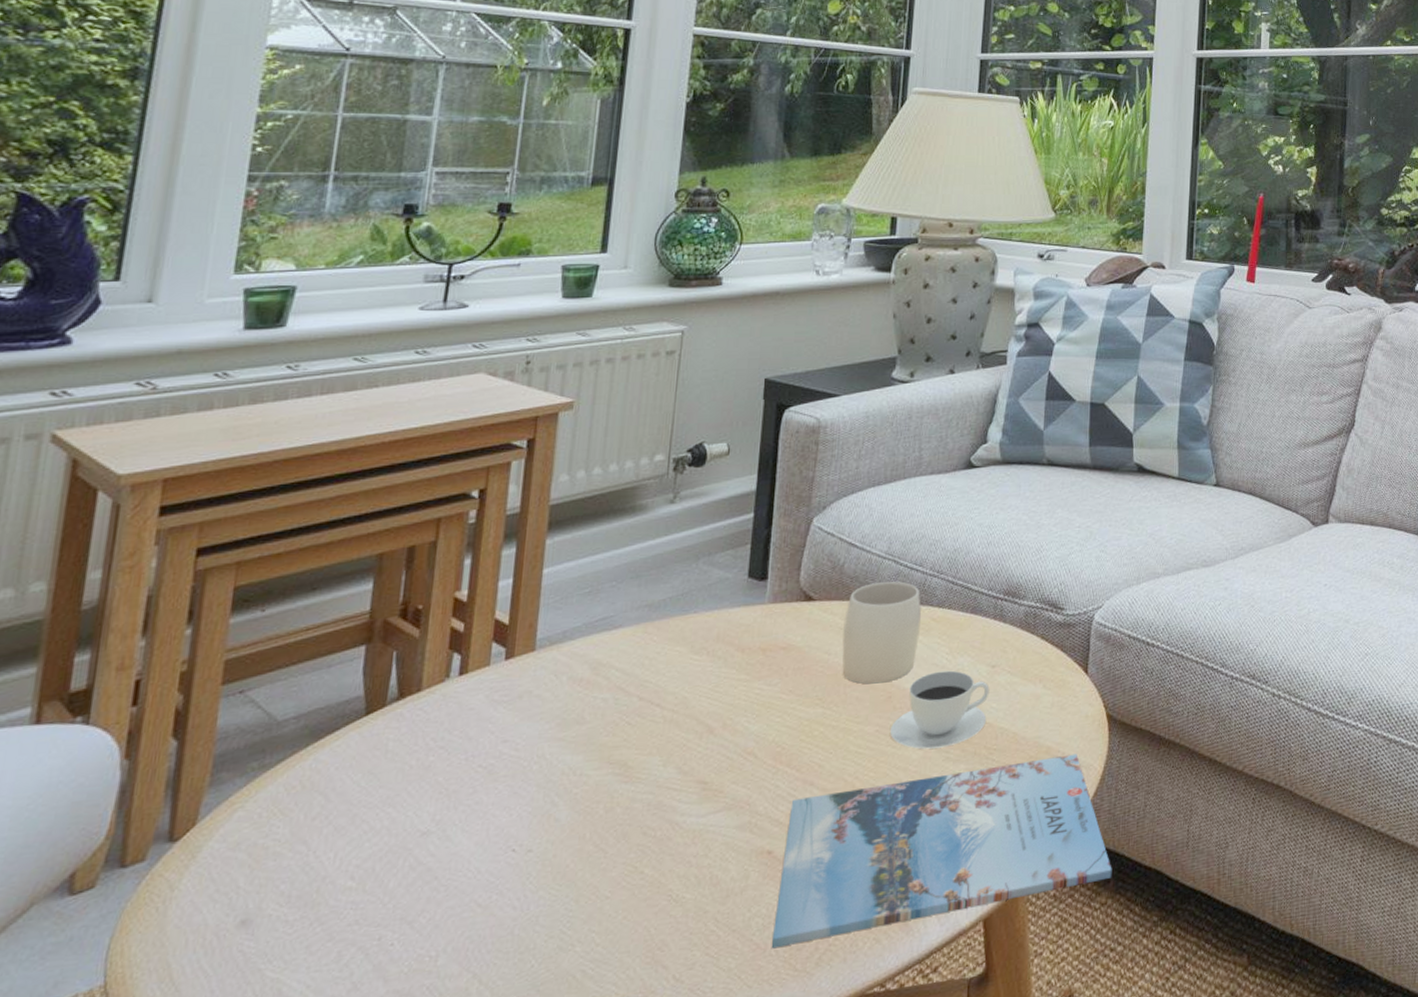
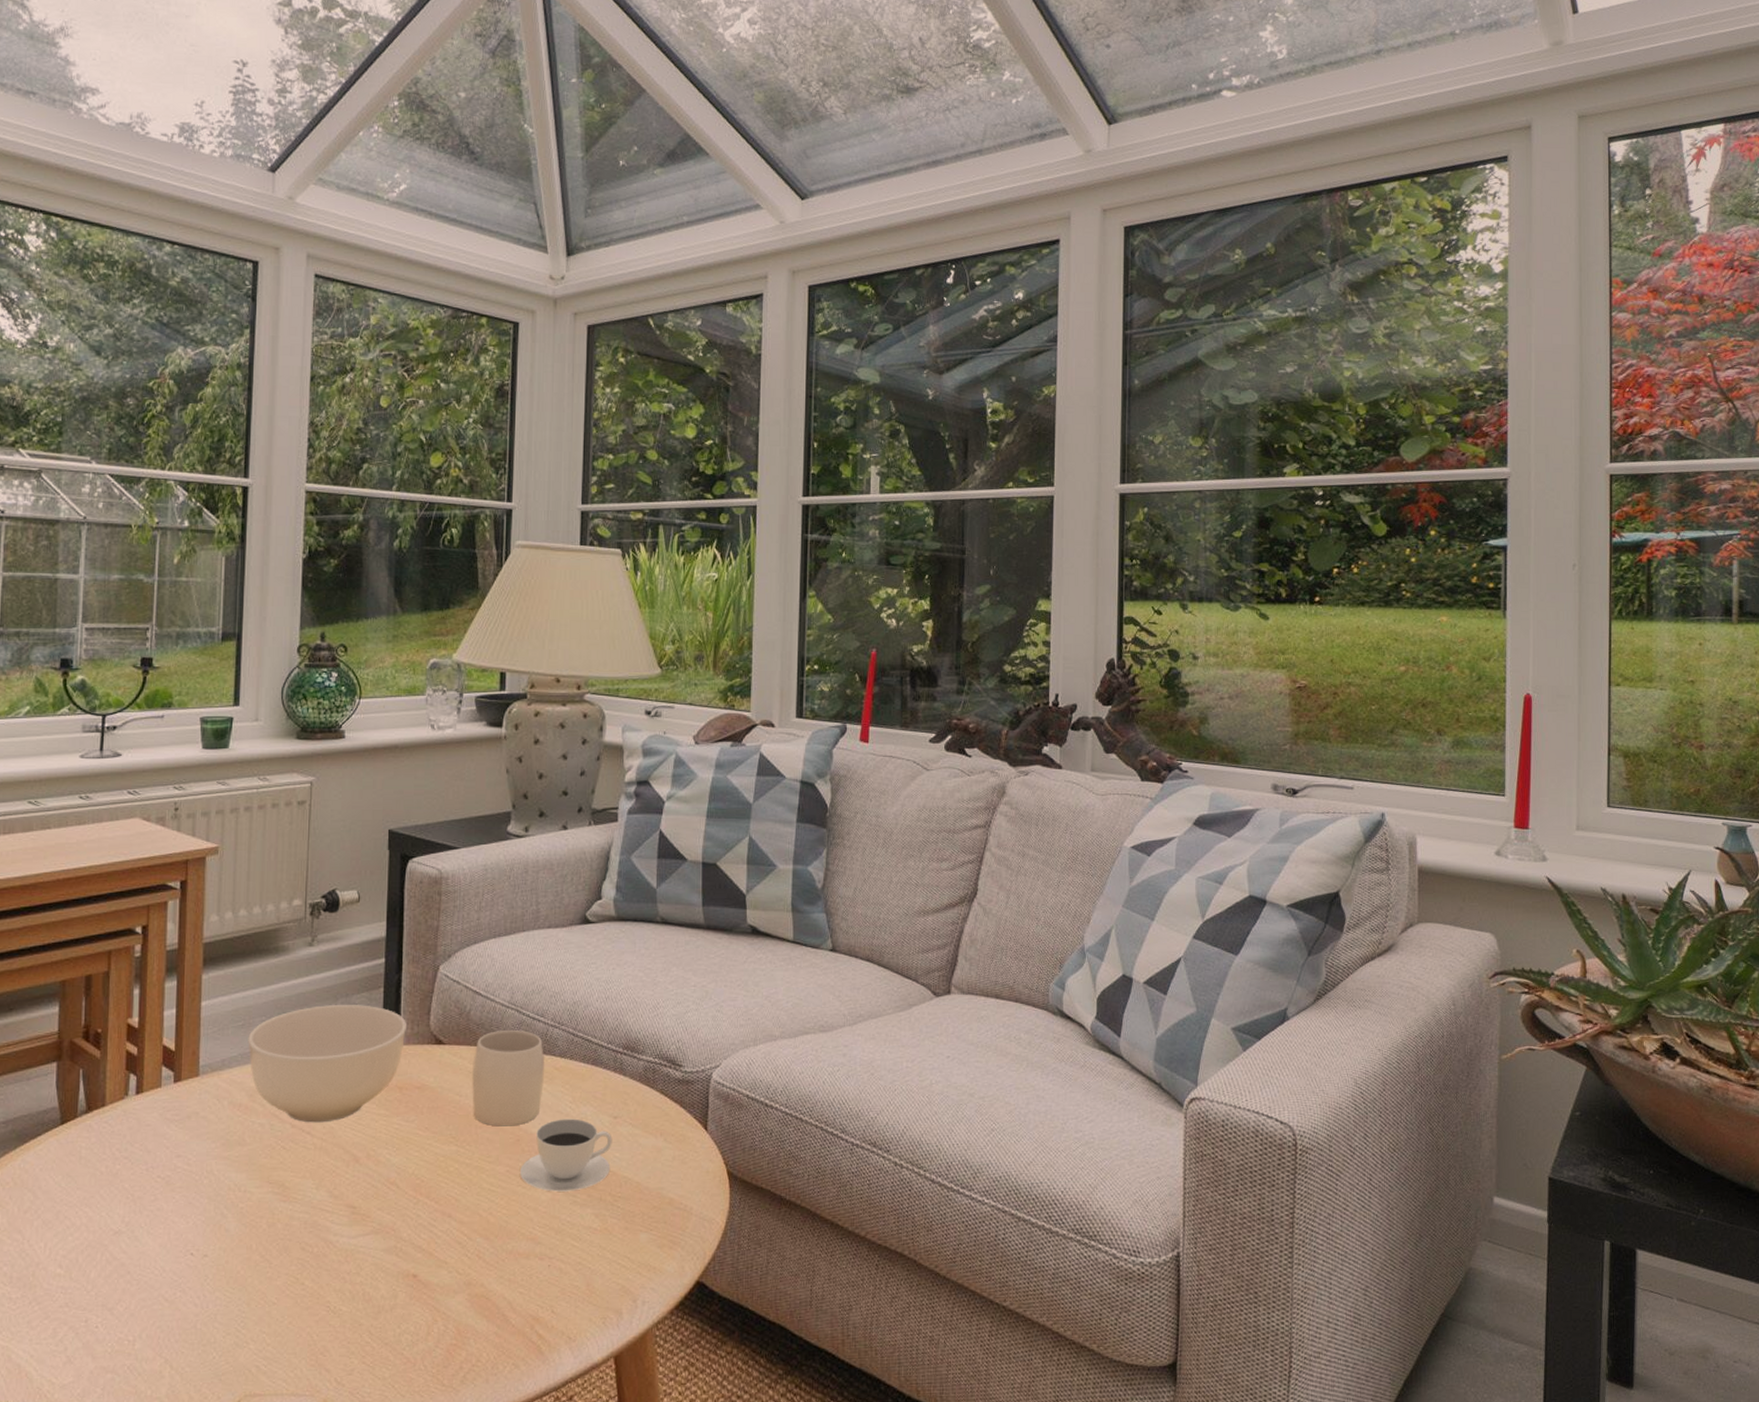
bowl: none [594,563,775,694] -> present [248,1005,408,1123]
magazine: present [772,753,1112,949] -> none [421,1207,737,1364]

